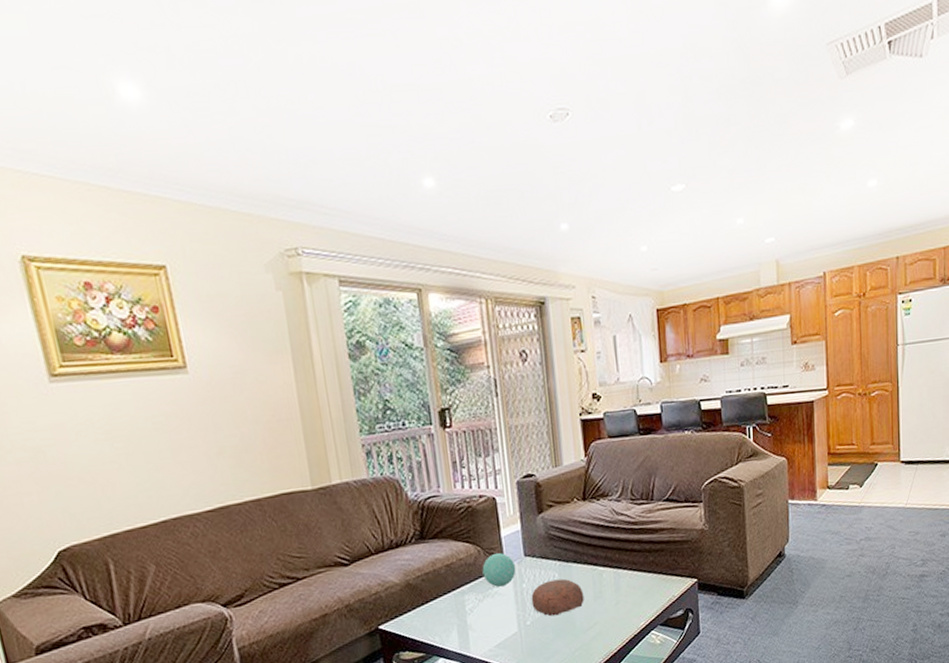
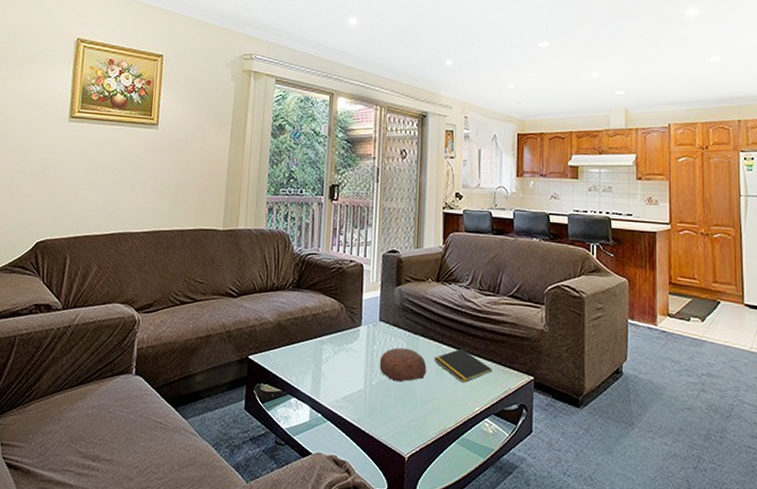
decorative ball: present [482,553,516,587] -> none [342,313,371,344]
notepad: none [590,566,654,601] -> present [433,348,492,383]

